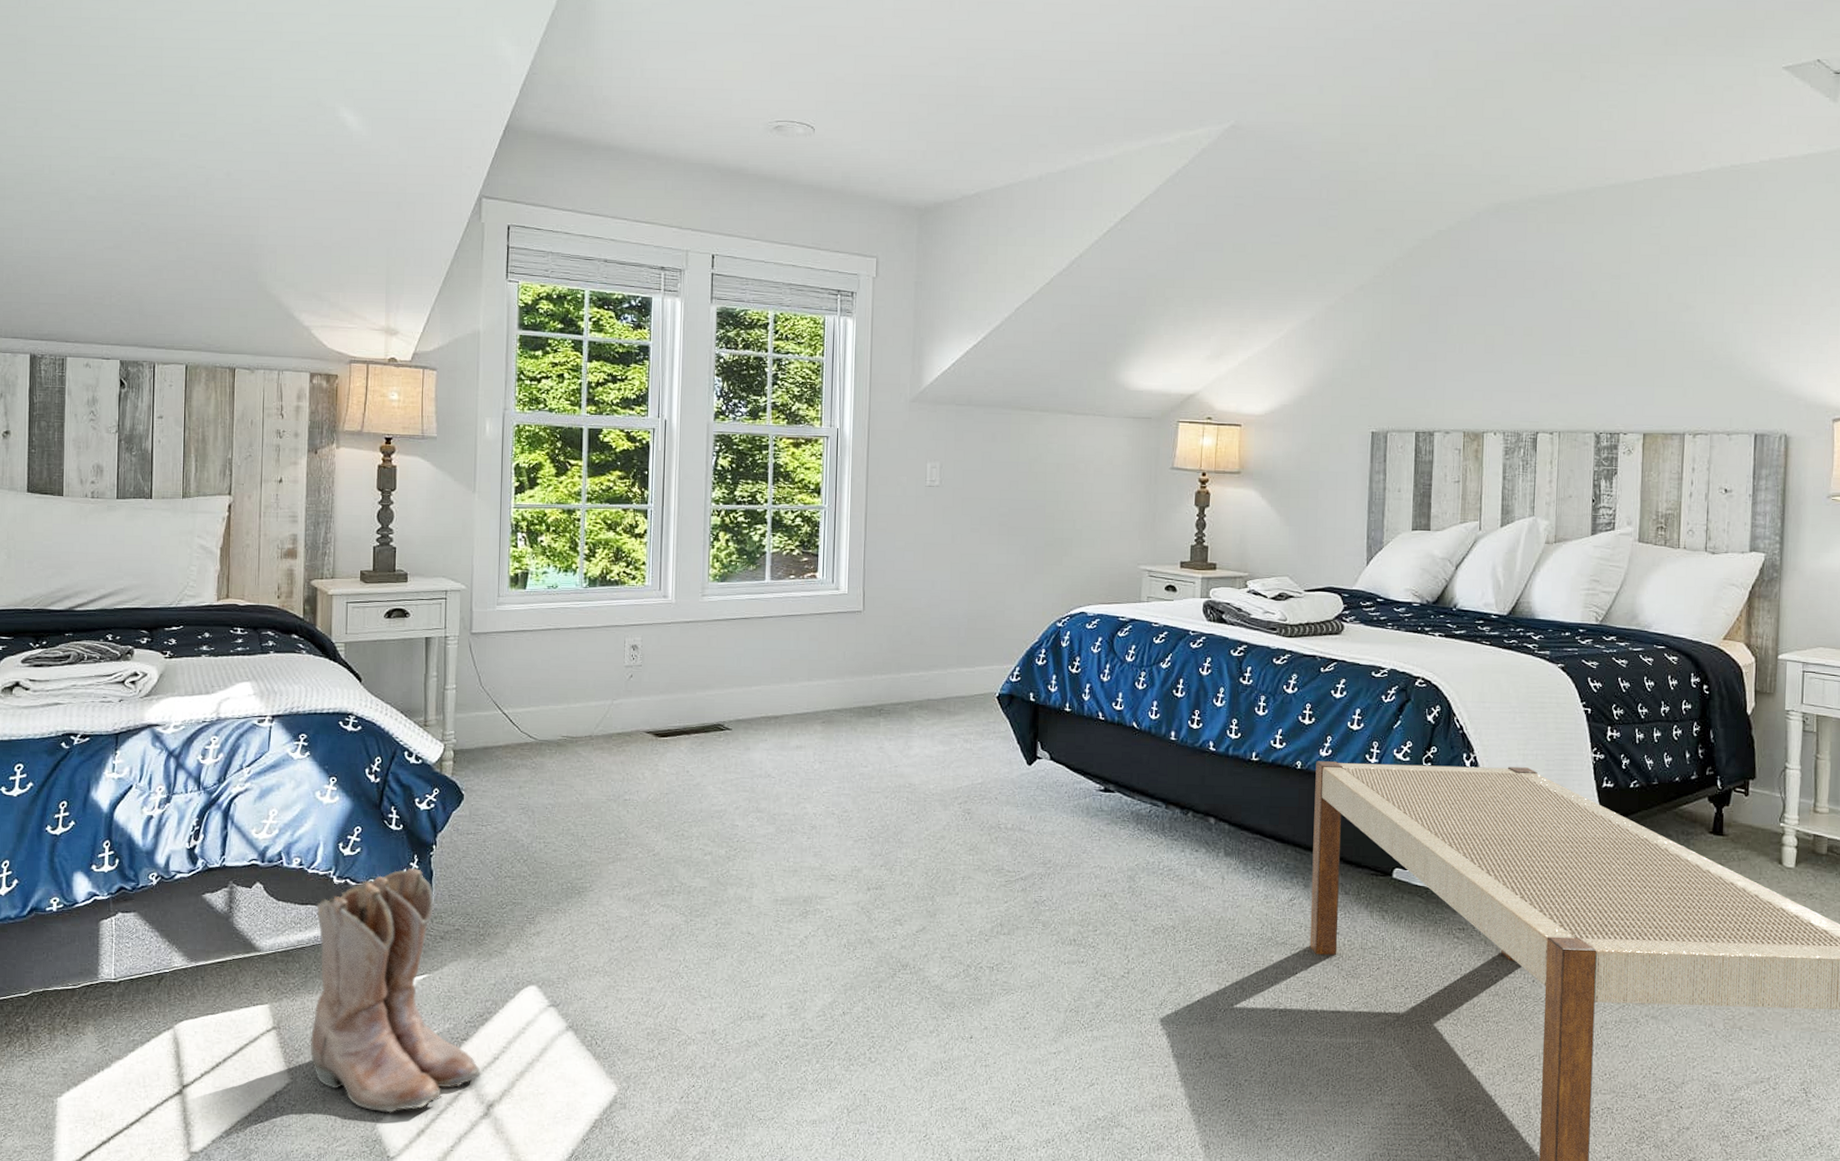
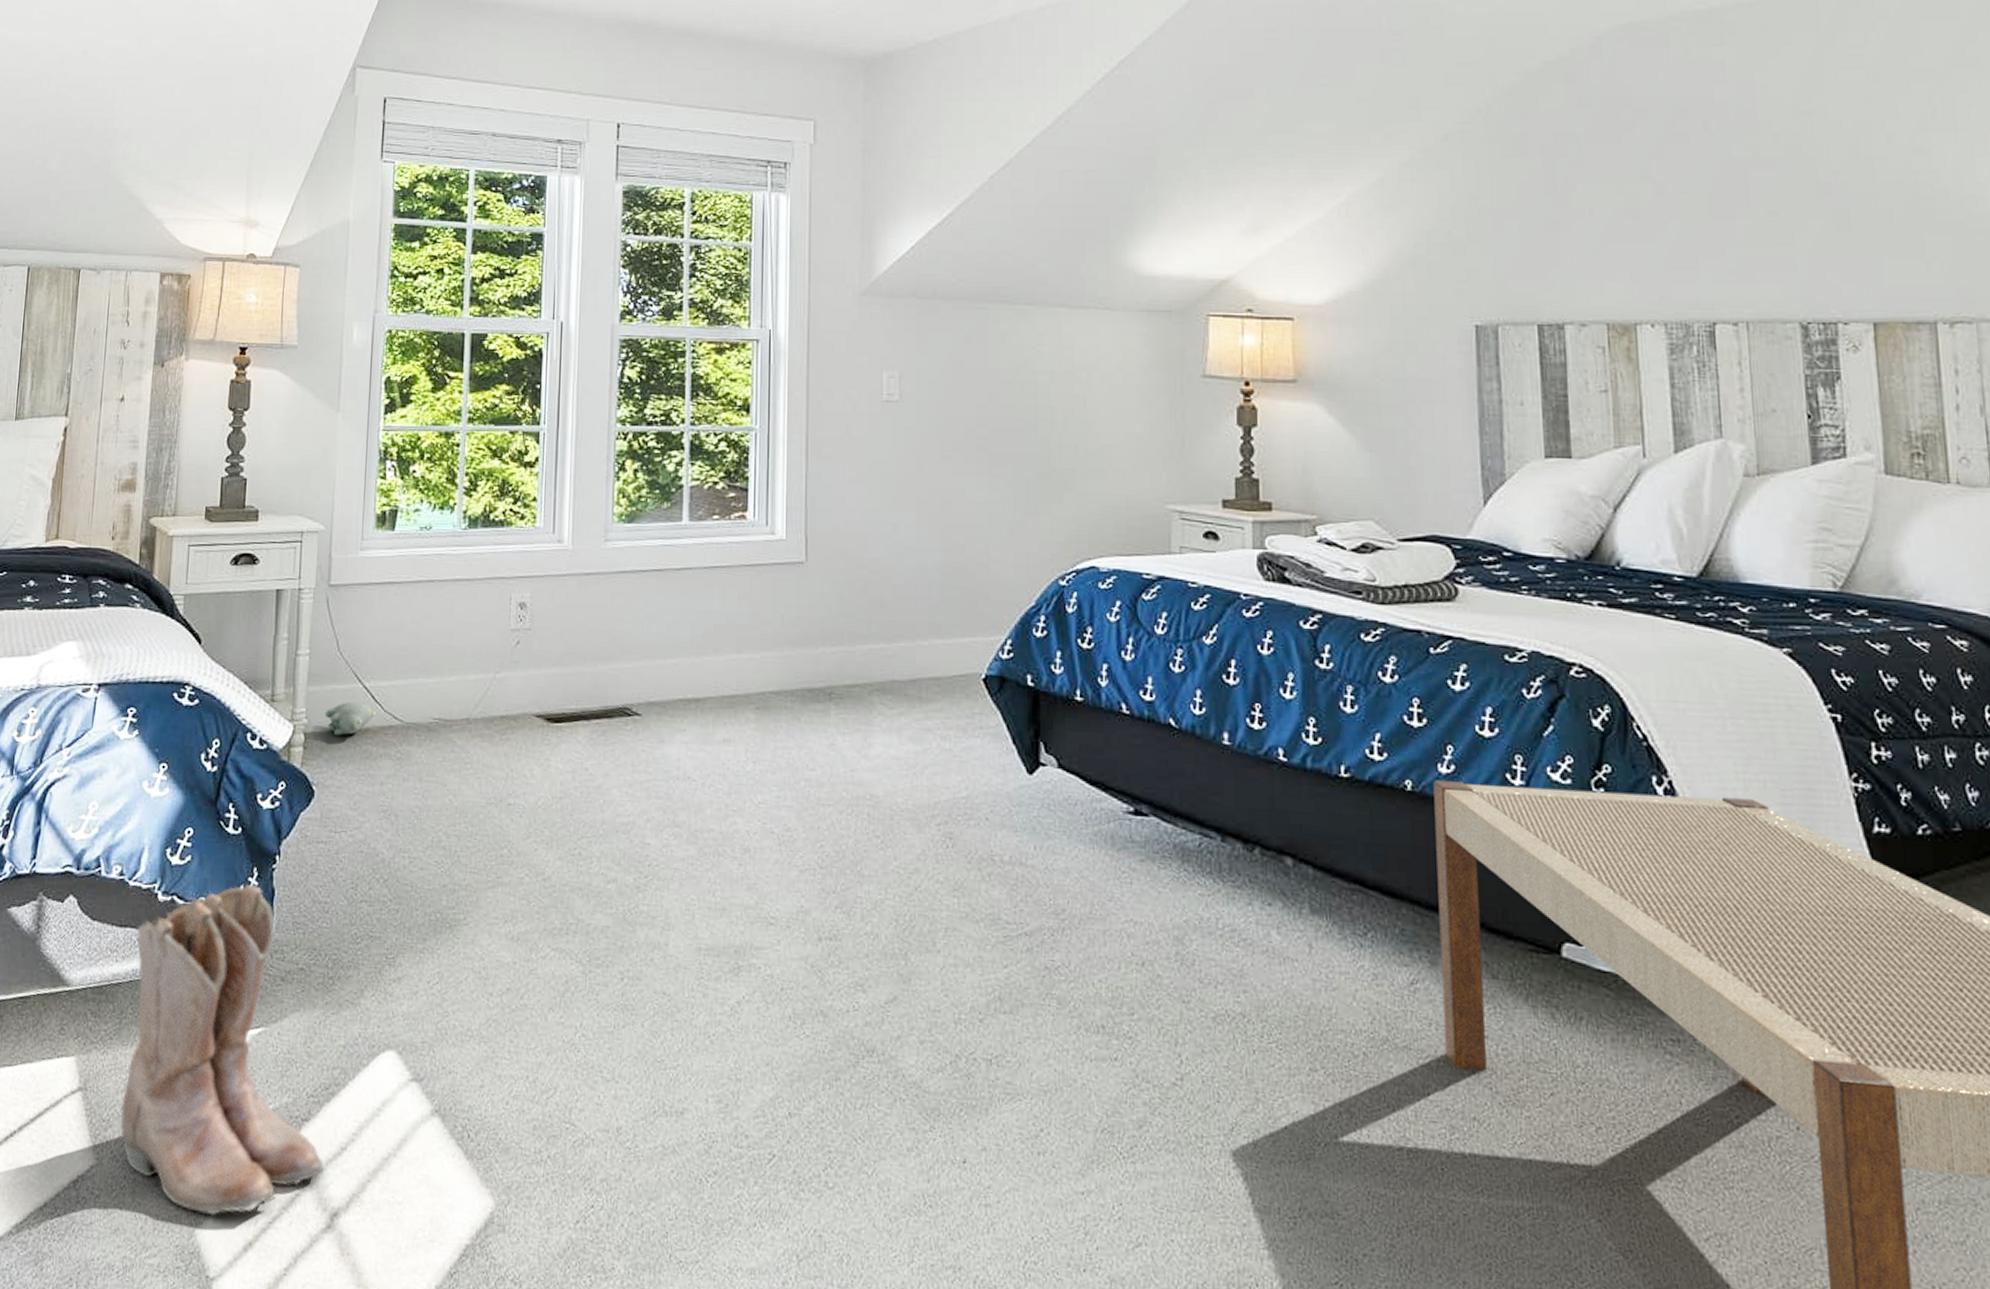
plush toy: none [470,724,514,752] -> present [324,701,376,736]

